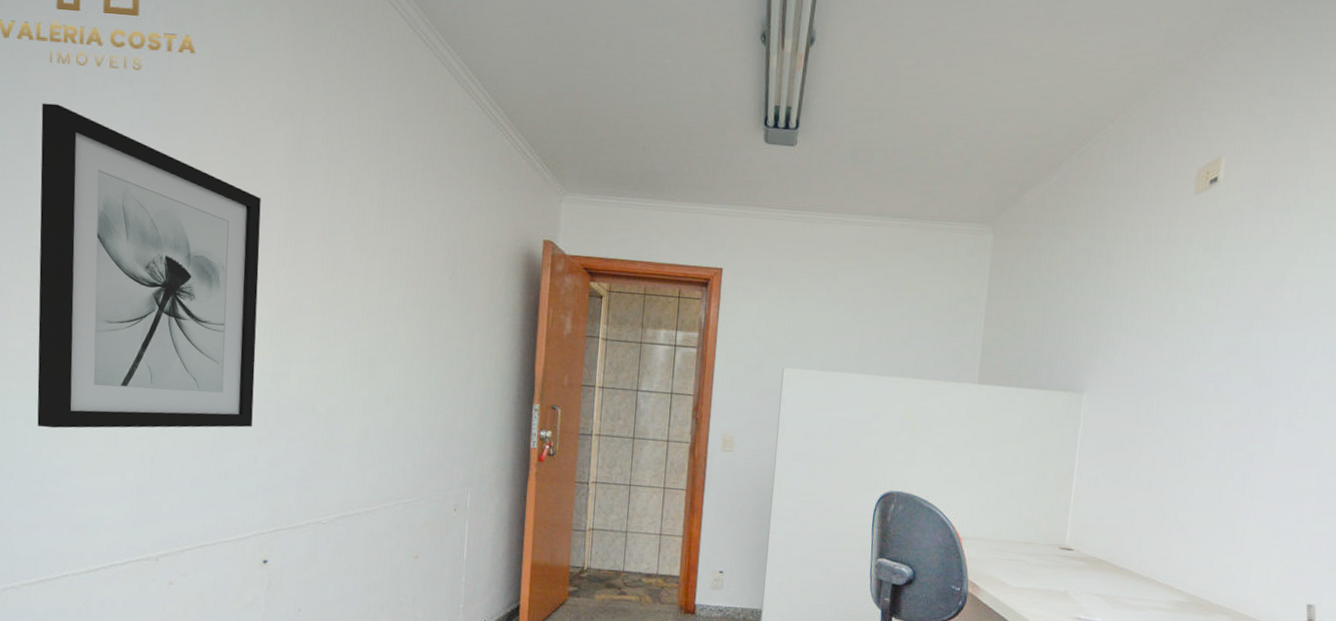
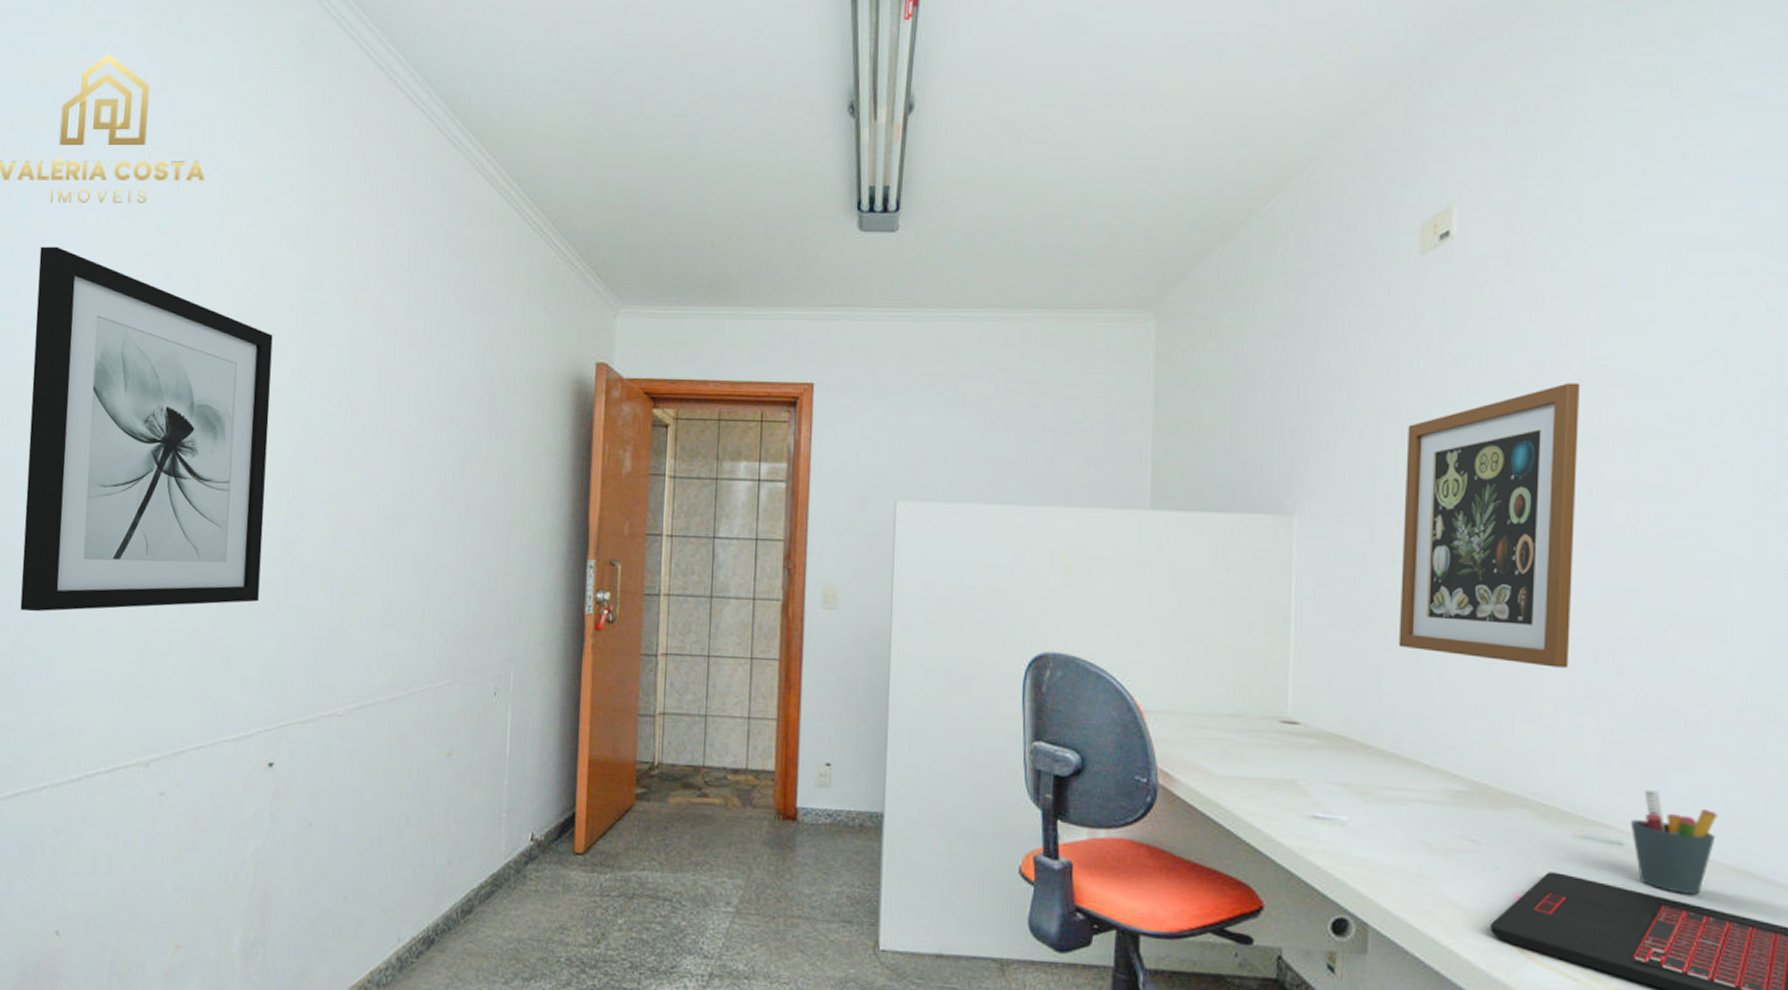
wall art: none [1149,302,1298,515] -> present [1398,383,1581,668]

